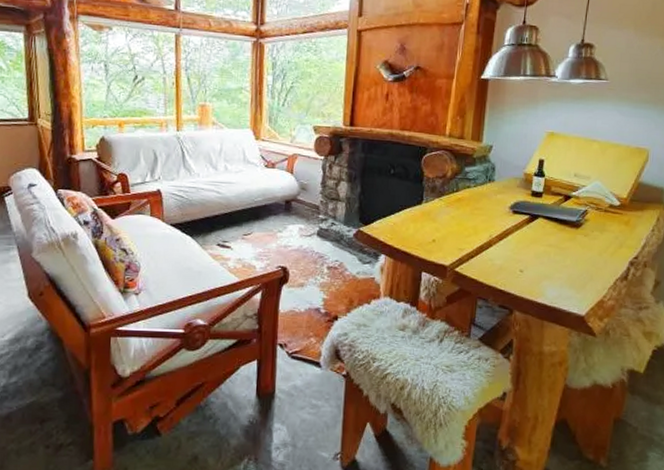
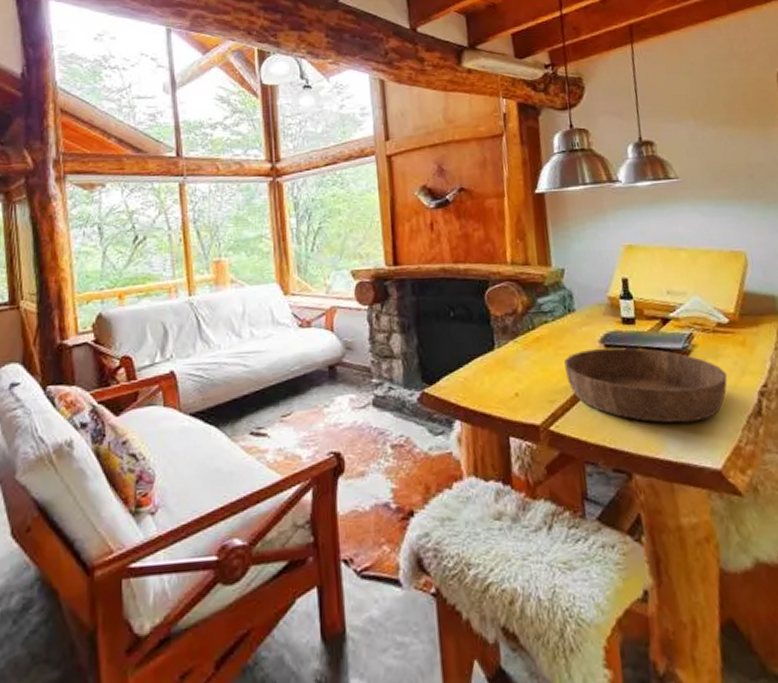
wooden bowl: none [476,212,608,278] -> present [564,347,728,423]

